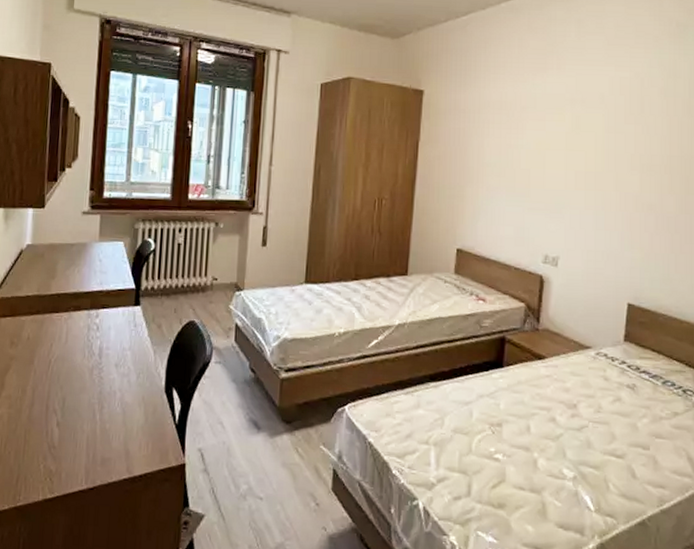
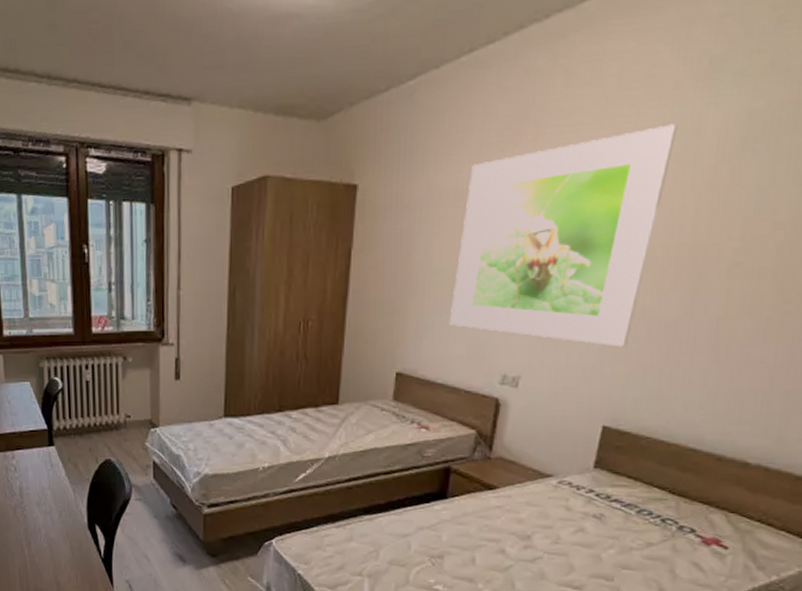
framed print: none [499,66,660,236] -> present [449,123,678,347]

